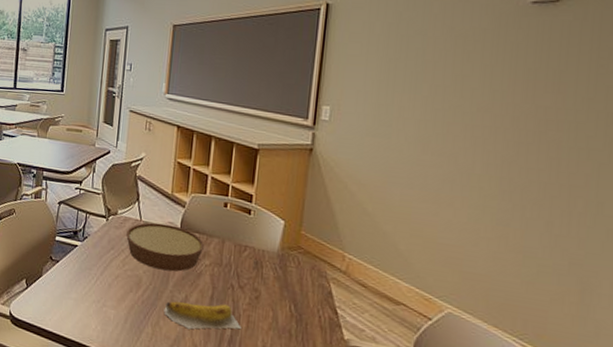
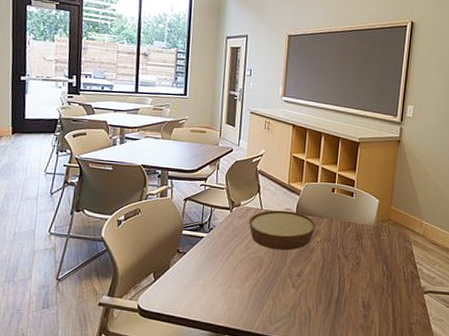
banana: present [164,301,241,330] -> none [282,272,346,297]

